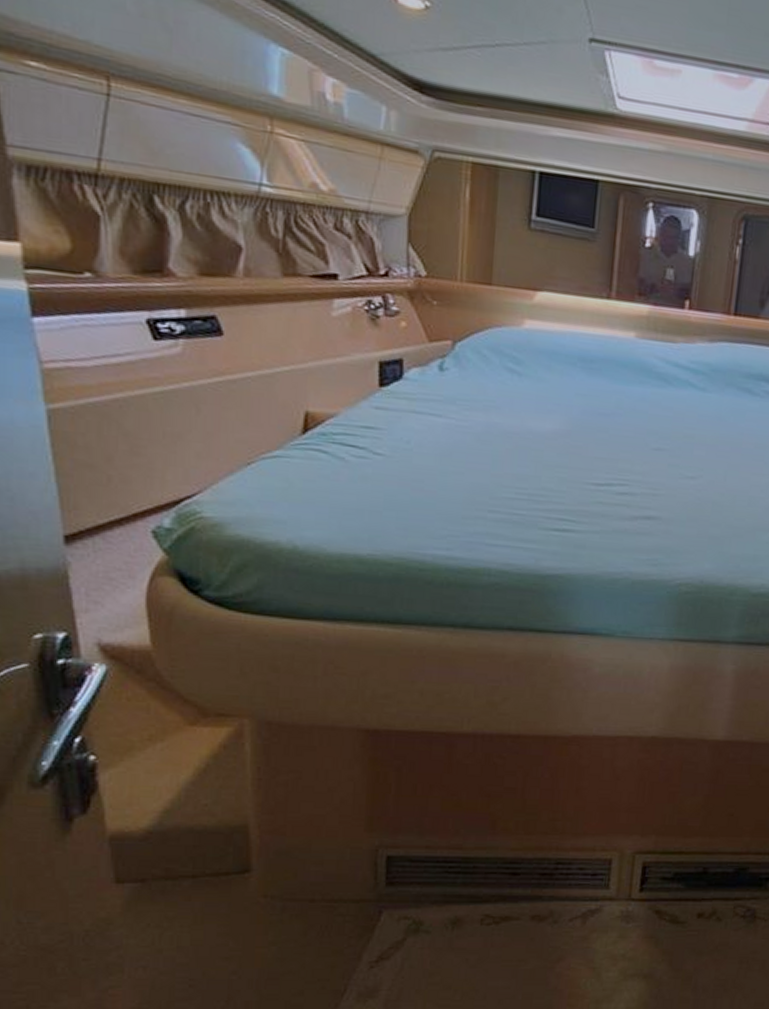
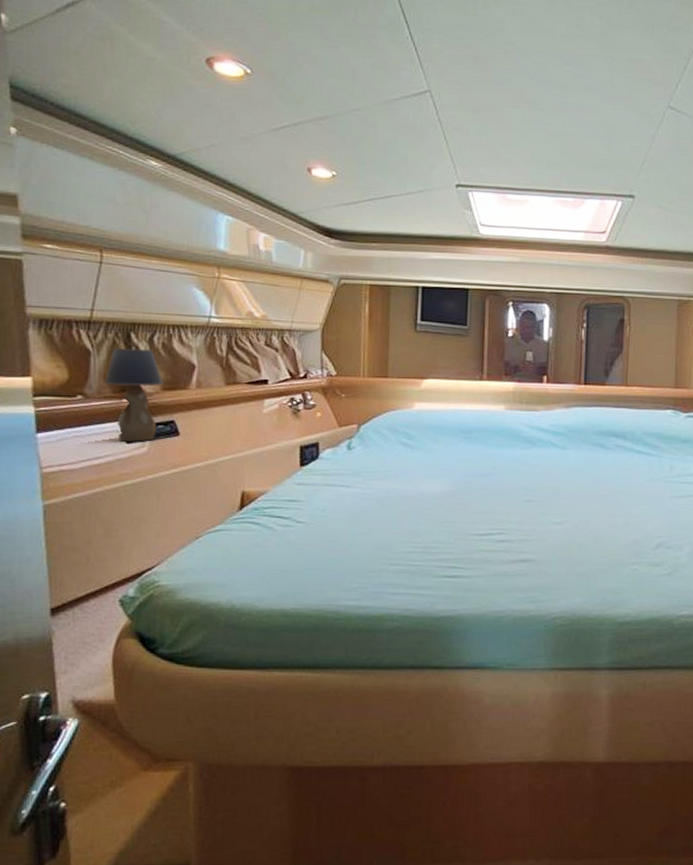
table lamp: none [120,214,202,340] -> present [104,346,165,442]

